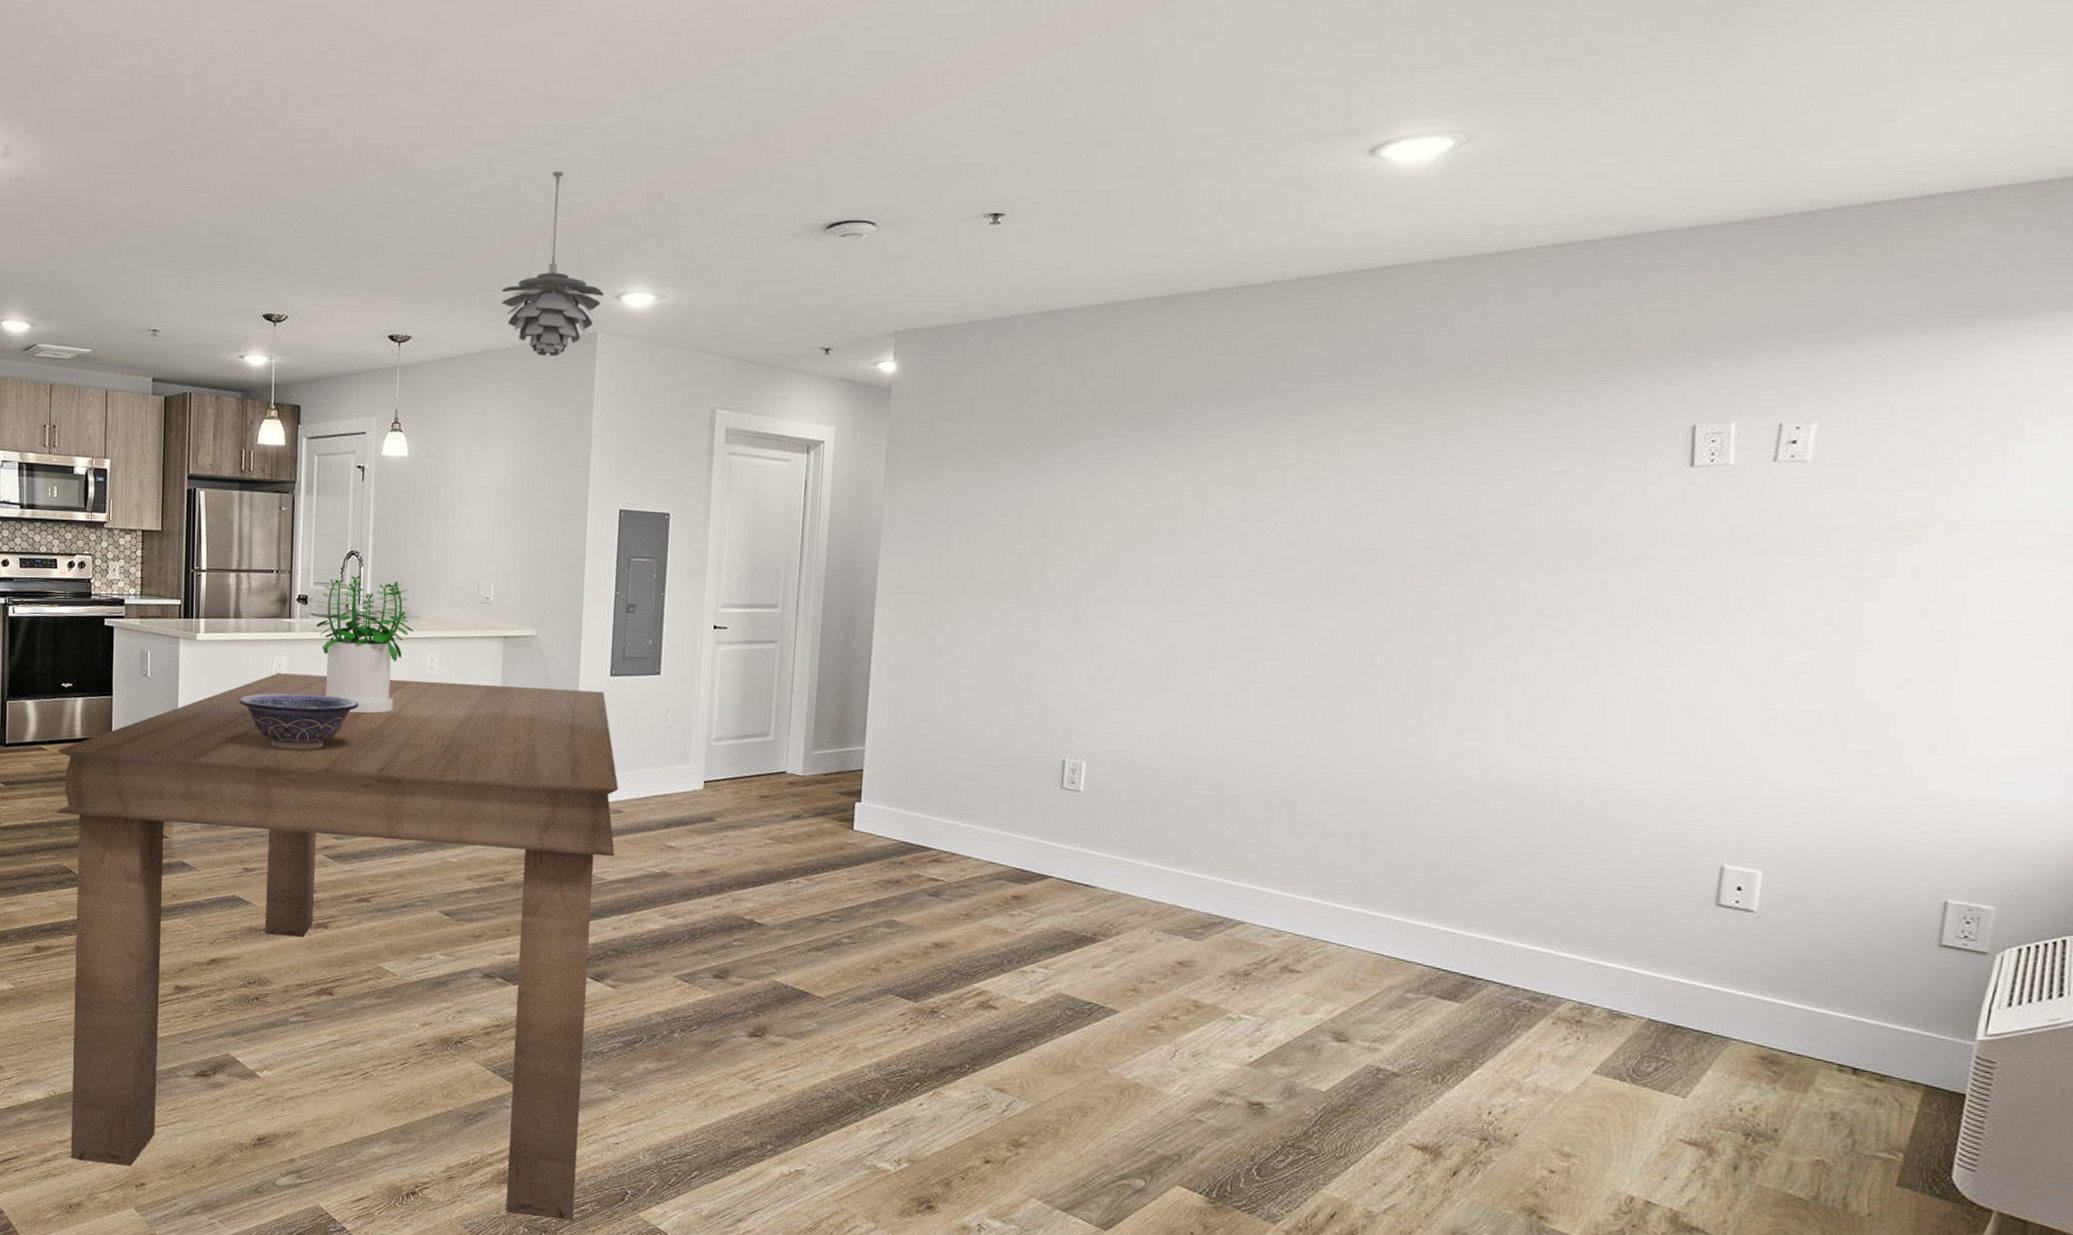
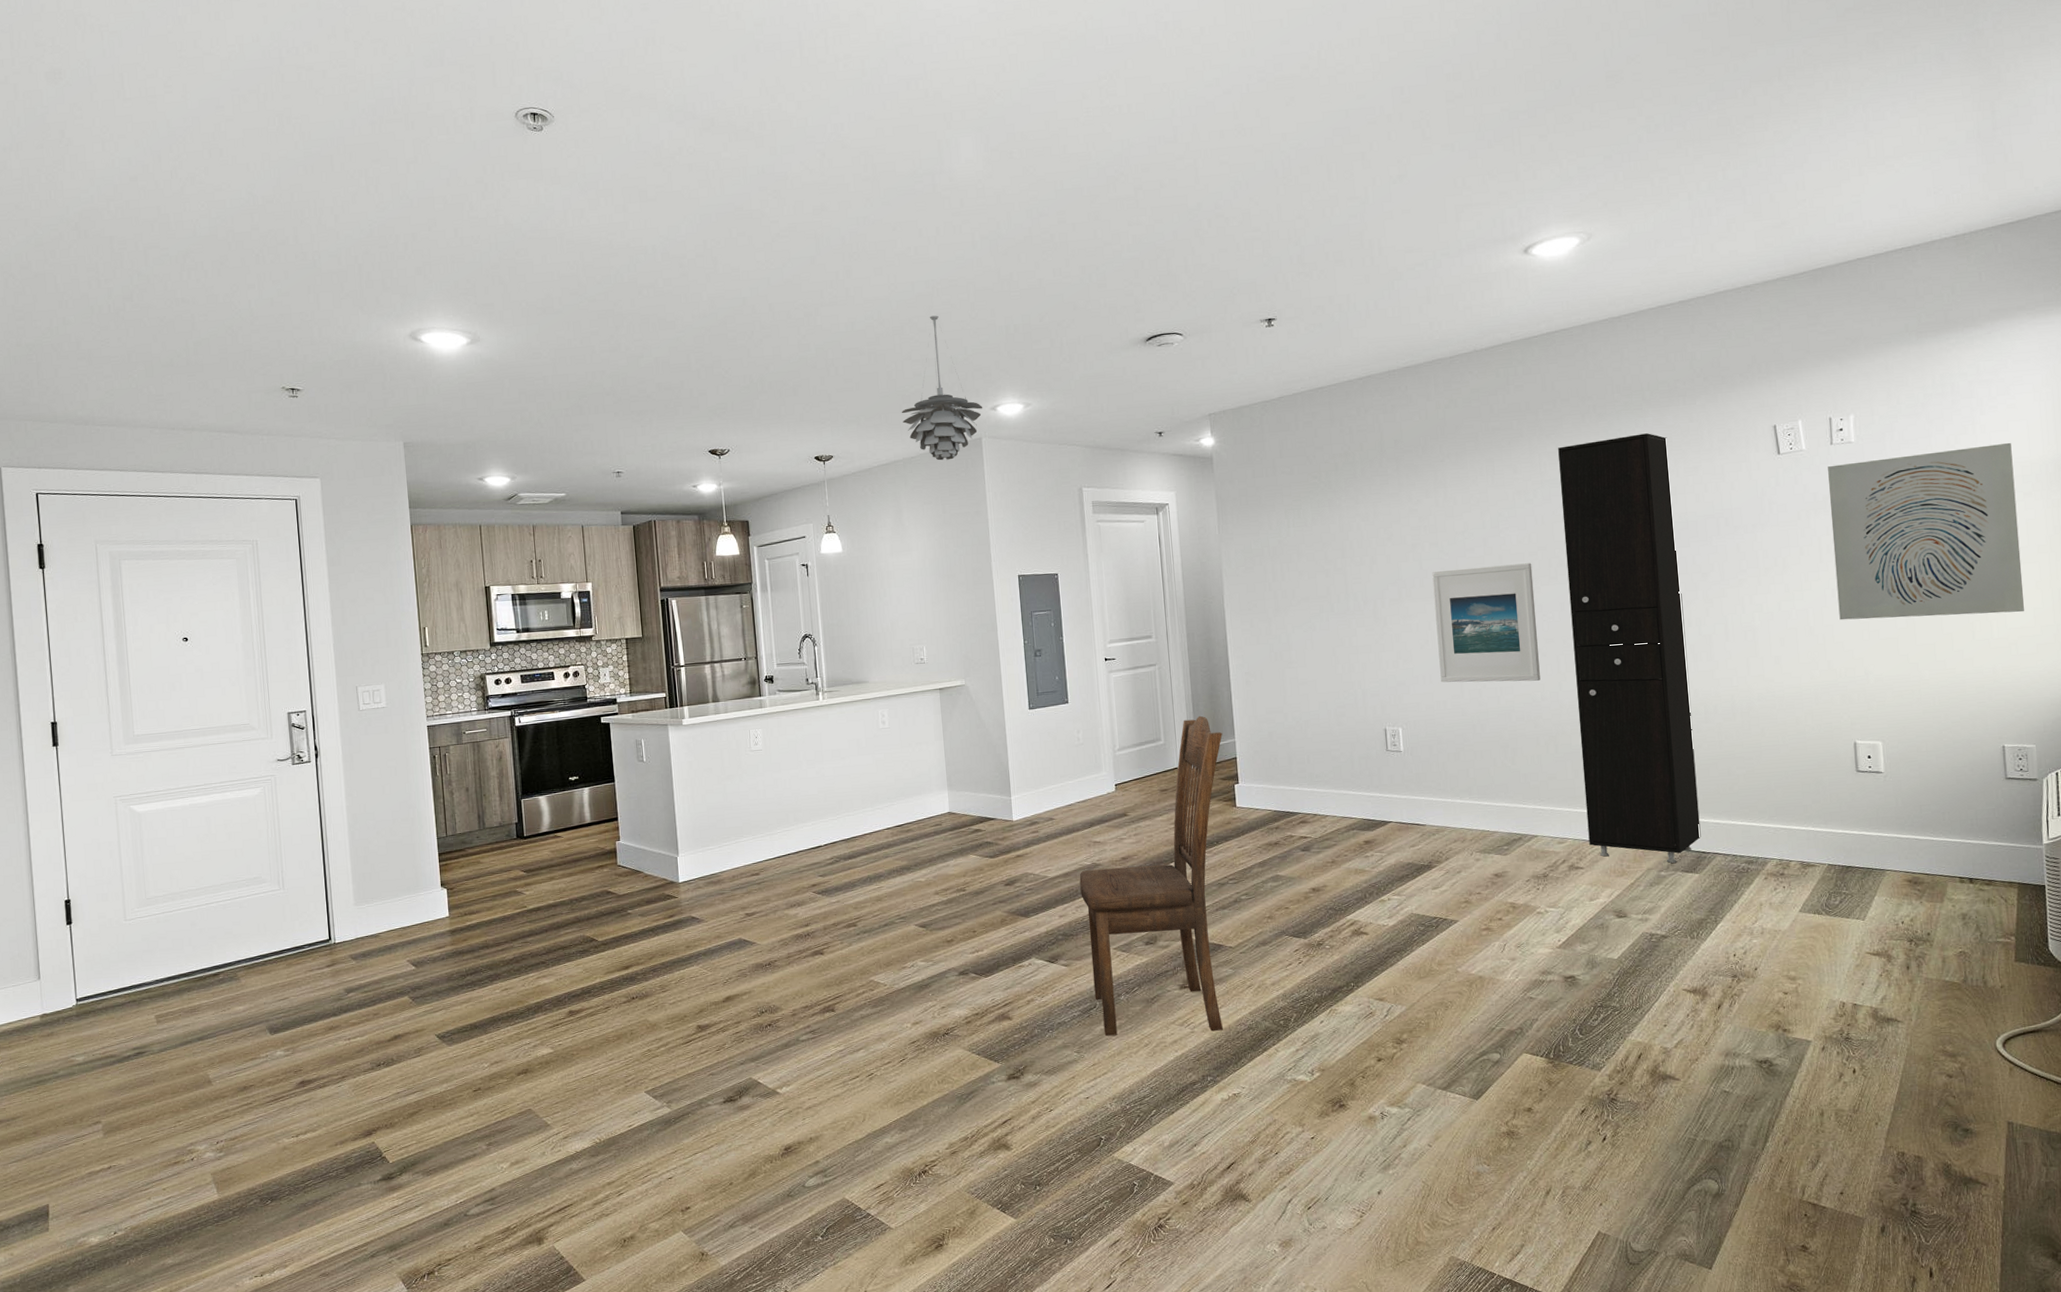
dining table: present [55,673,618,1221] -> none [571,723,1061,1197]
decorative bowl: present [238,693,359,751] -> none [724,756,827,808]
potted plant: present [316,576,413,714] -> none [782,654,865,769]
dining chair: none [642,711,850,1094] -> present [1079,715,1224,1036]
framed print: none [1149,569,1303,727] -> present [1432,563,1541,683]
cabinet: none [1314,417,1531,984] -> present [1558,433,1701,863]
wall art: none [1735,486,2057,725] -> present [1828,442,2024,621]

